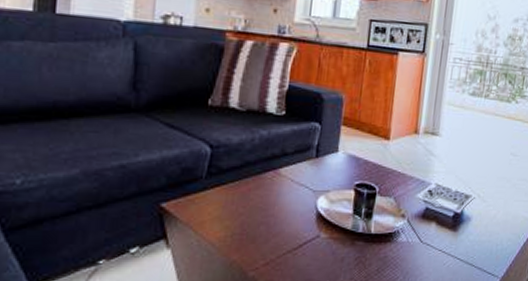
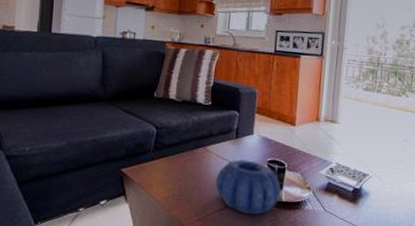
decorative bowl: none [288,184,370,253] -> present [215,159,281,215]

